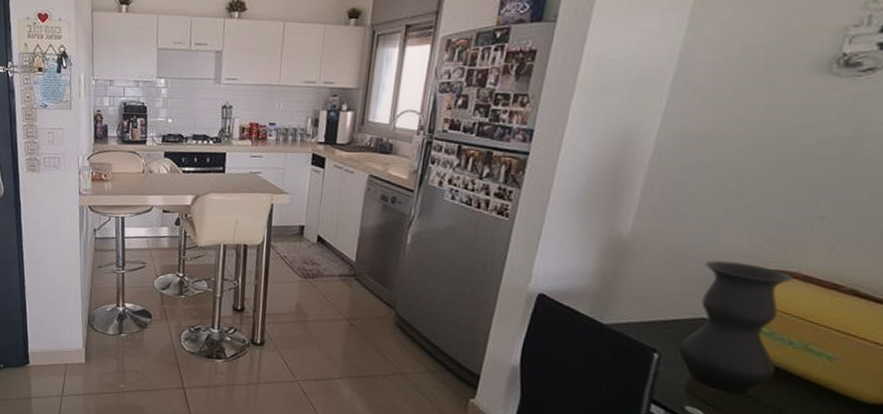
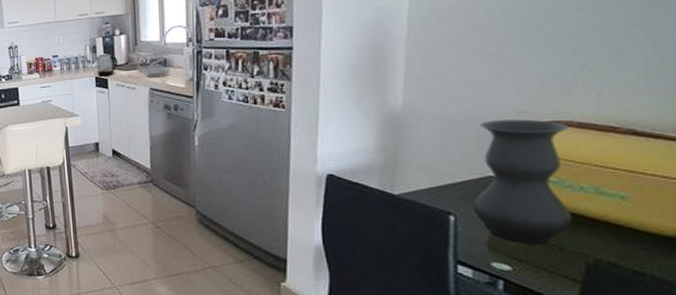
kettle: none [315,129,340,155] -> present [96,53,118,77]
dish rack: none [358,124,395,165] -> present [134,42,170,78]

